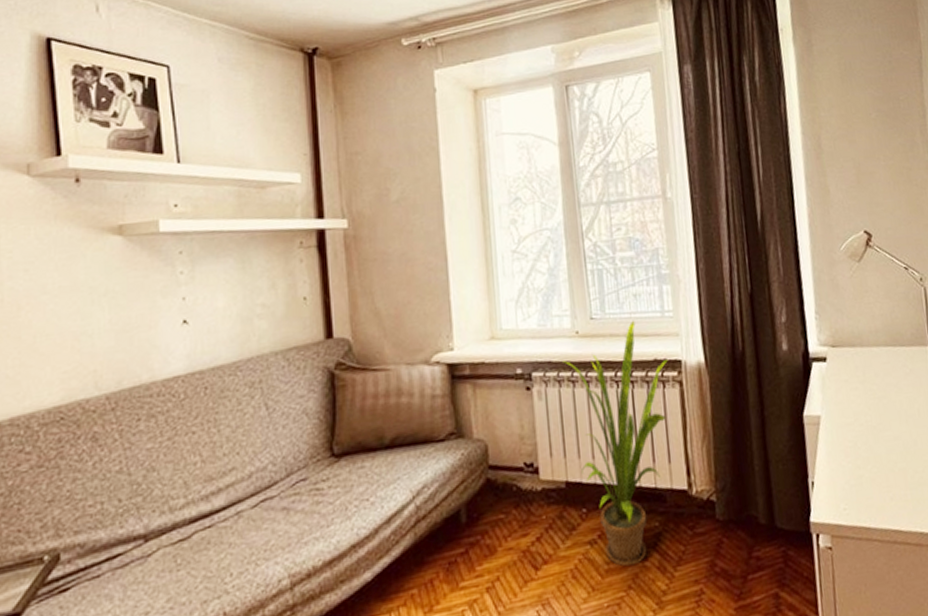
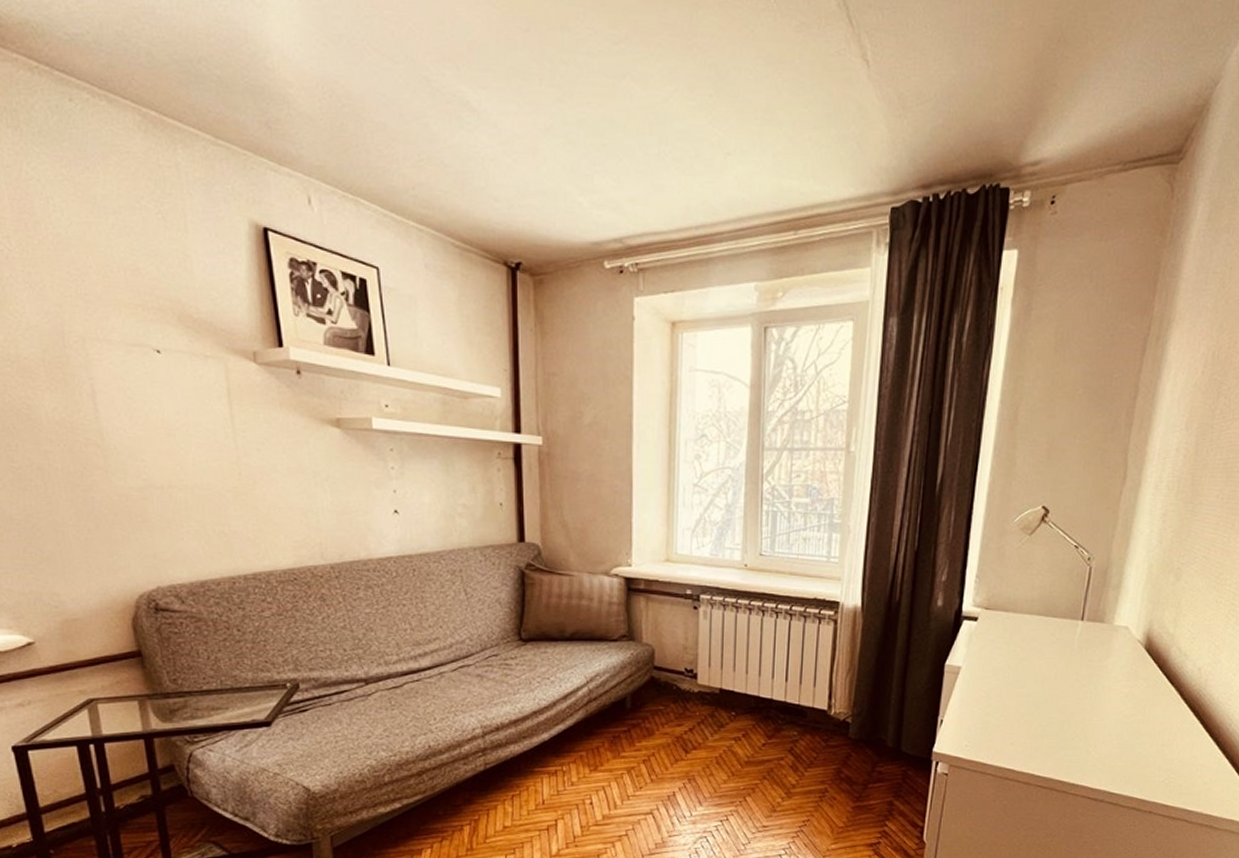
house plant: present [561,321,669,567] -> none [728,562,828,762]

